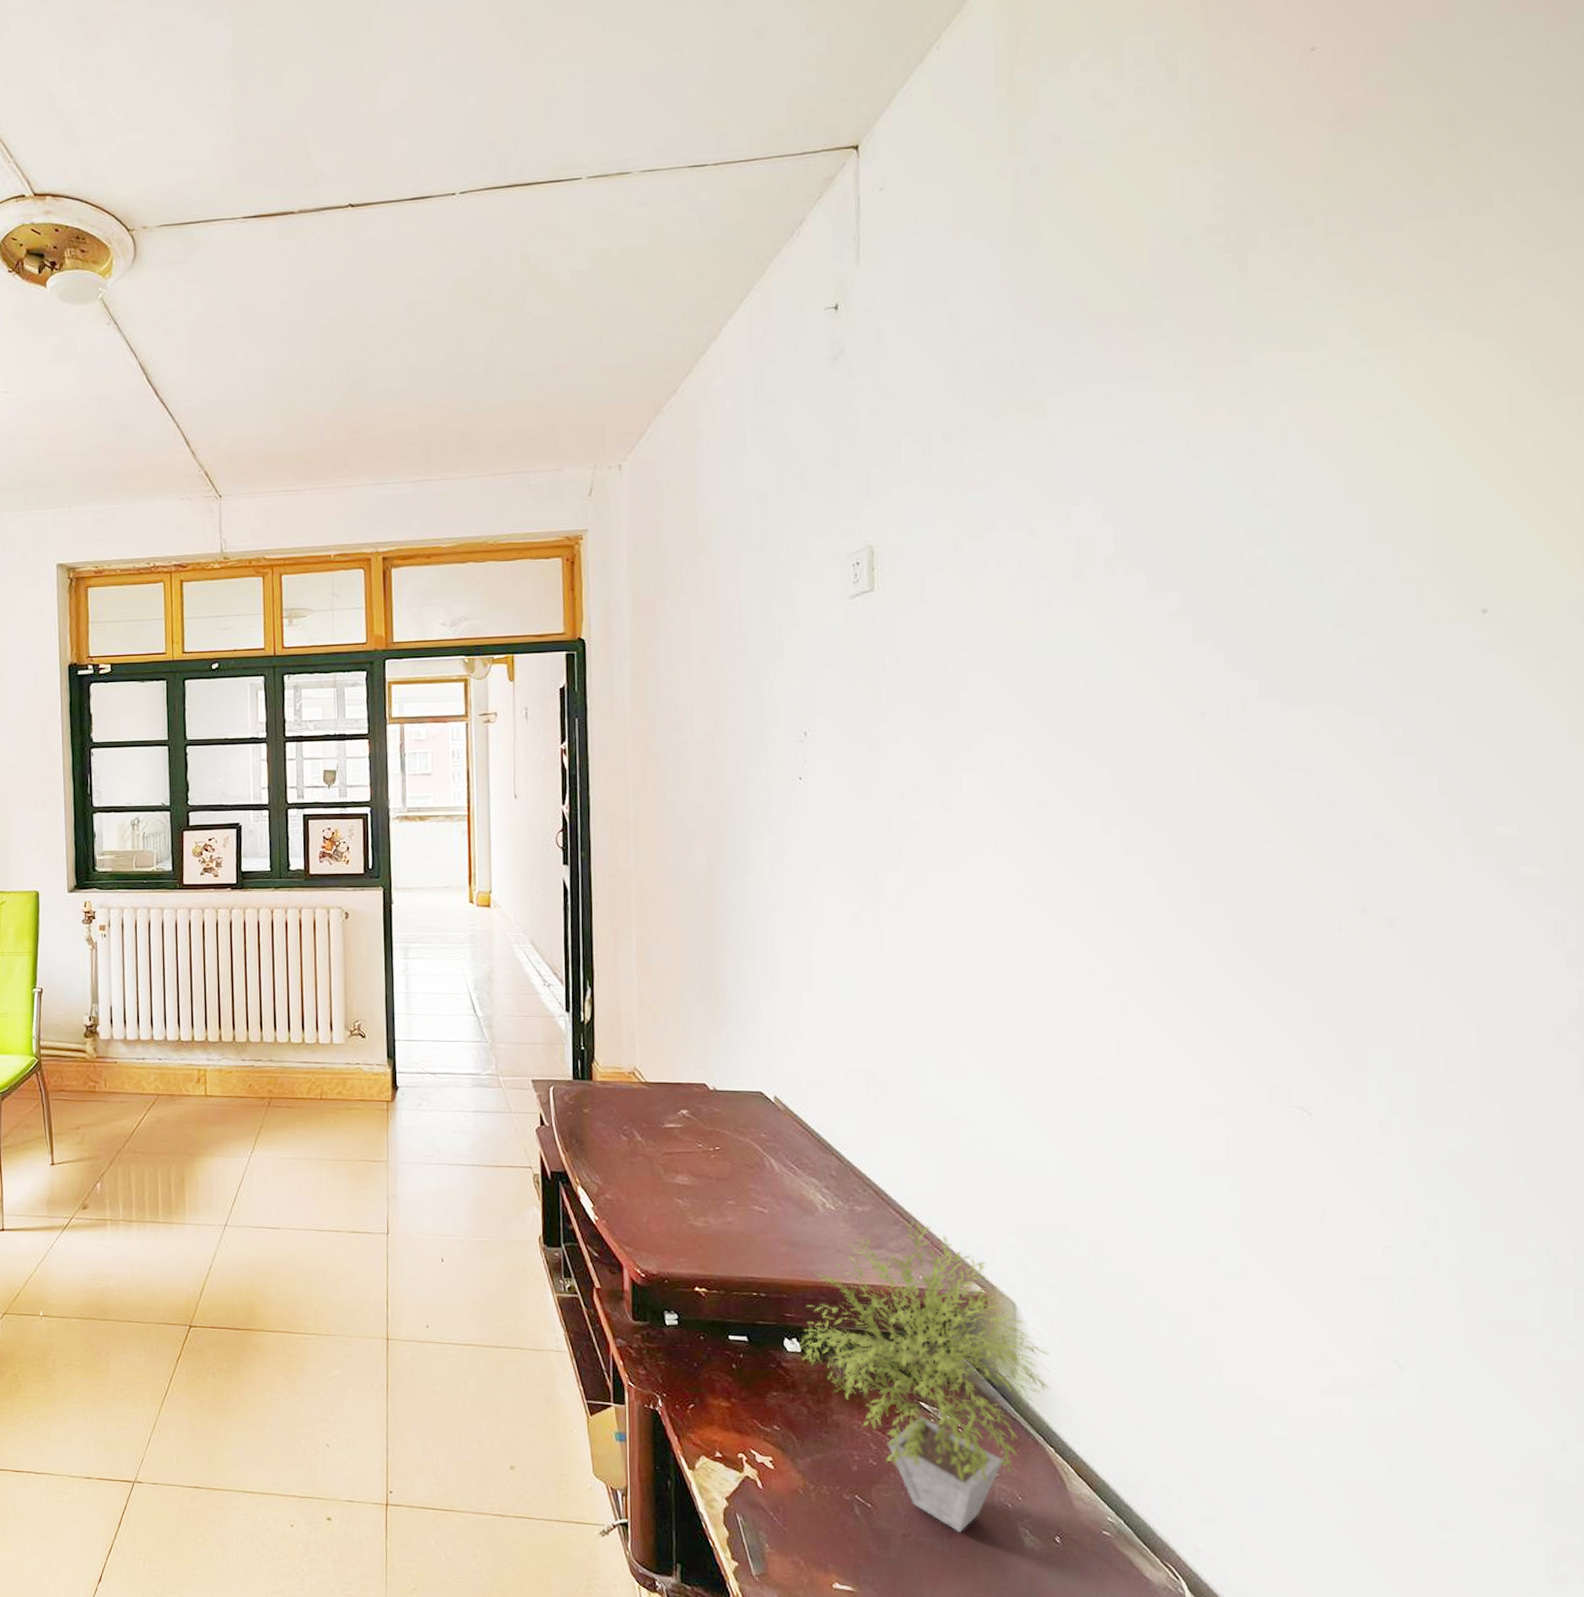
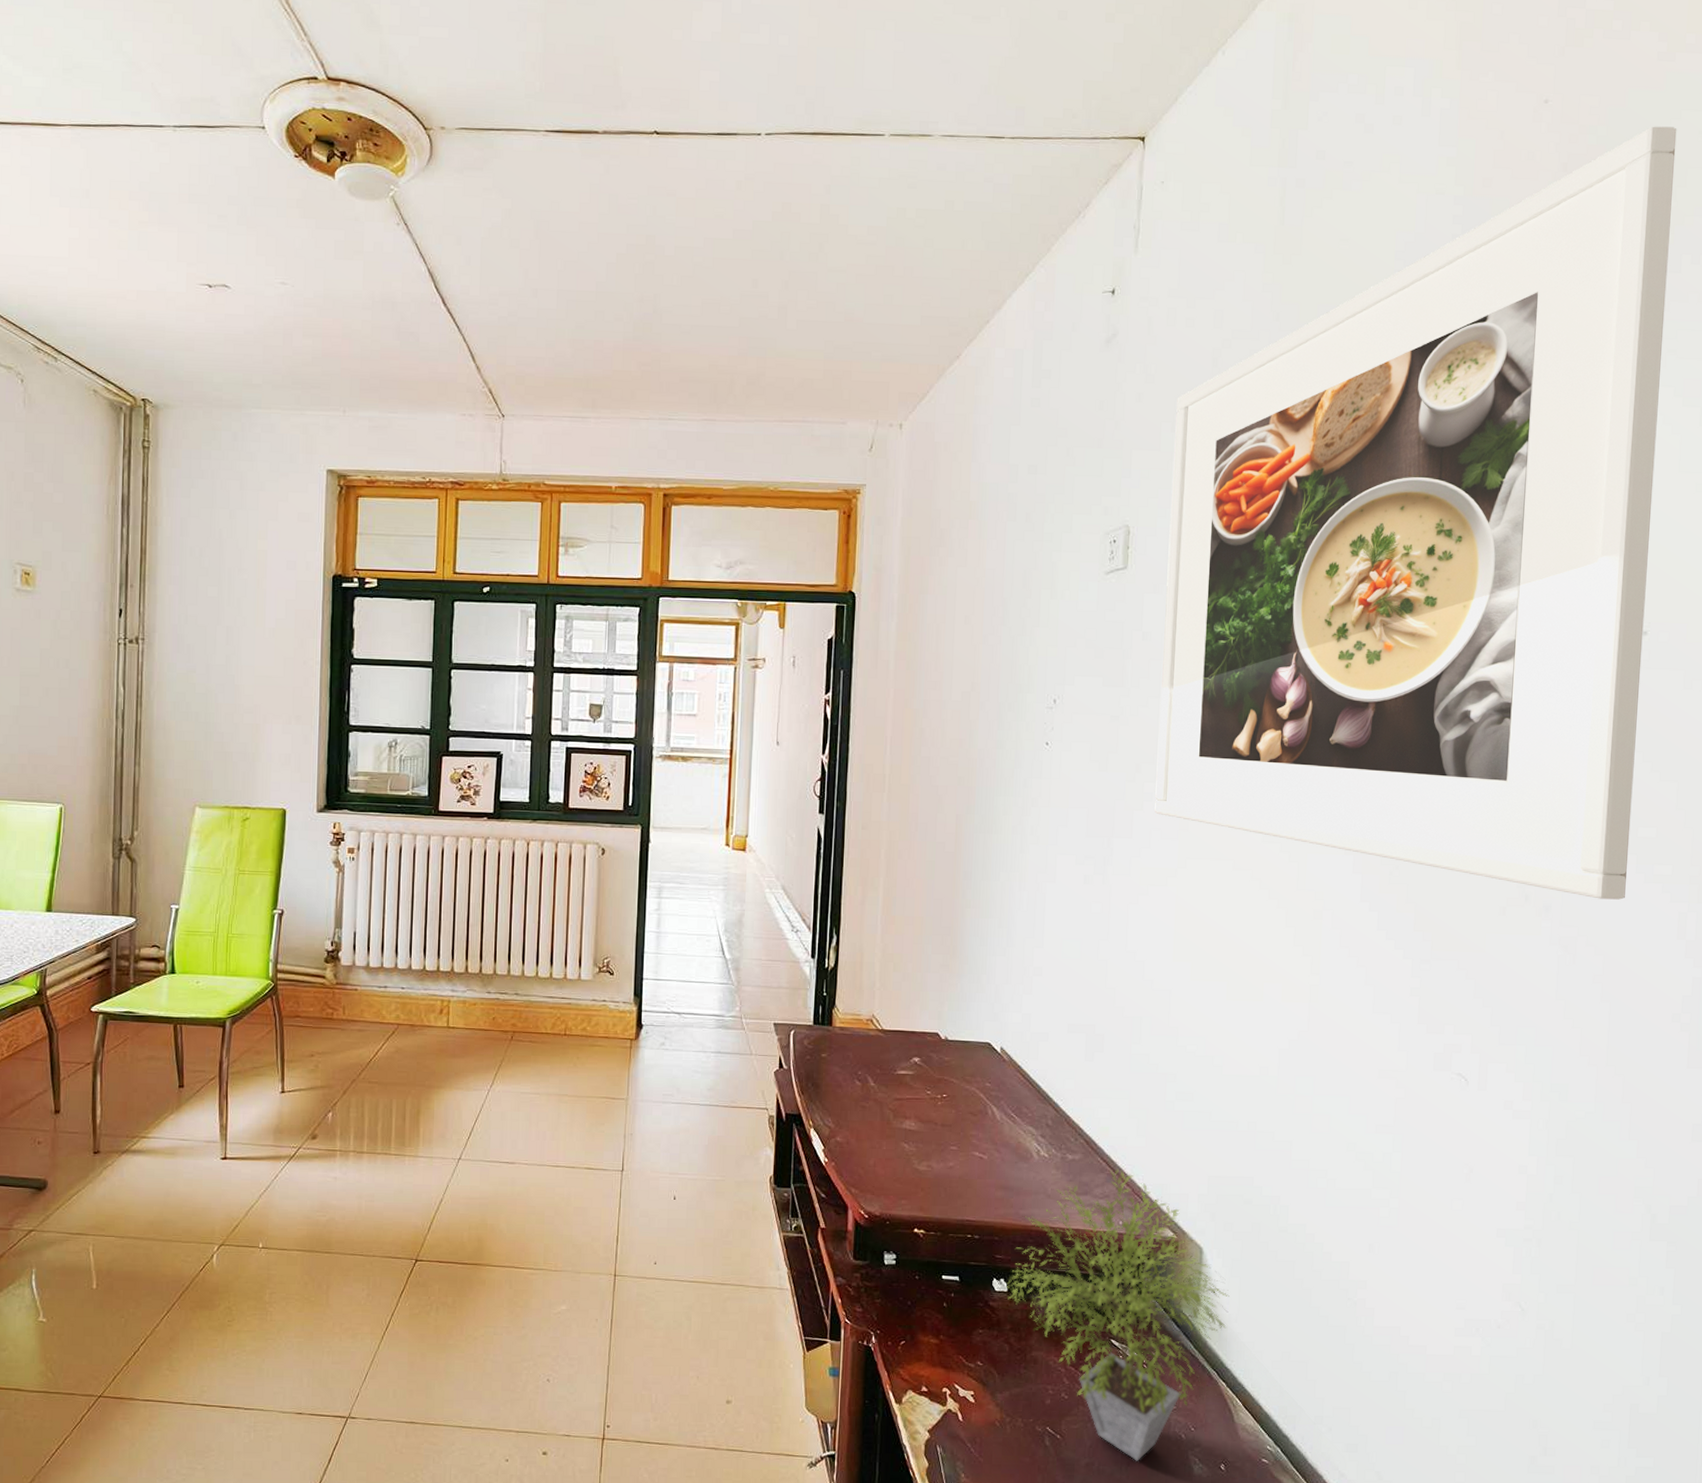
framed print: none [915,56,1487,908] -> present [1154,126,1677,900]

